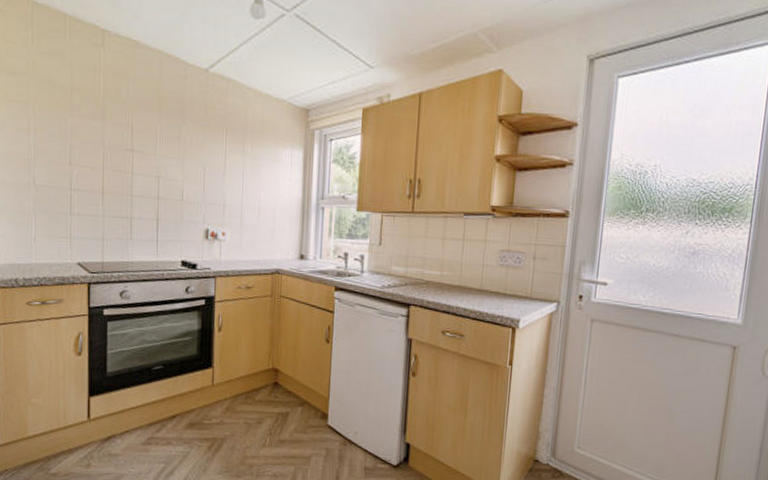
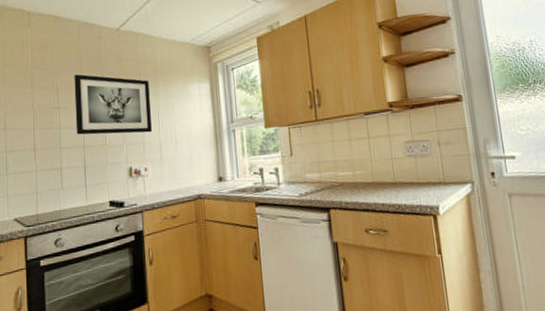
wall art: none [150,115,236,195] -> present [74,74,152,135]

